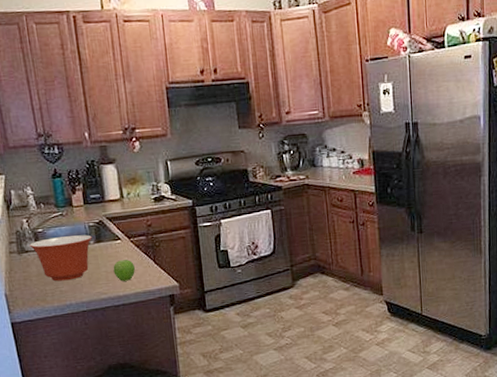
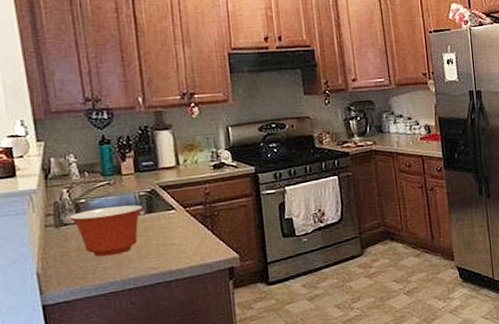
fruit: present [113,260,135,282] -> none [165,231,191,255]

